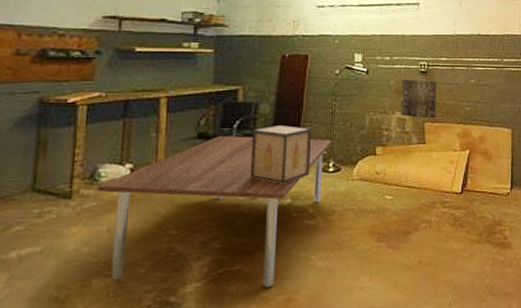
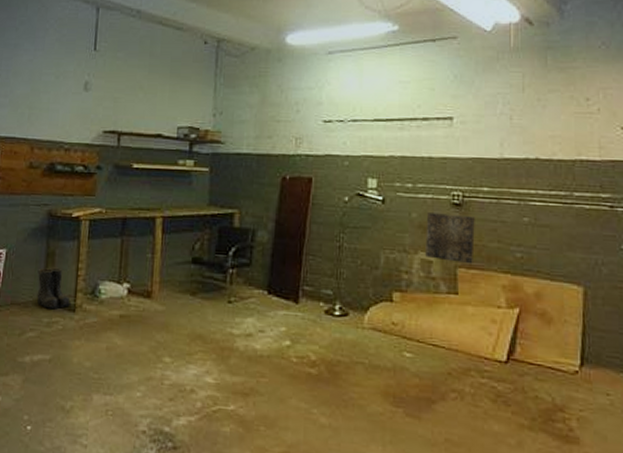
boots: none [25,155,67,199] -> present [36,267,72,310]
dining table: present [97,135,332,287] -> none [98,262,339,435]
ammunition box: present [250,124,312,185] -> none [246,255,315,324]

